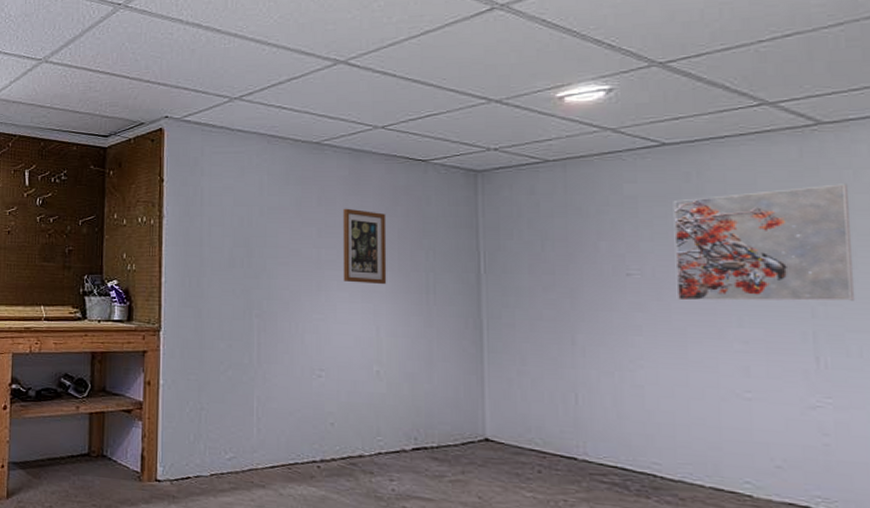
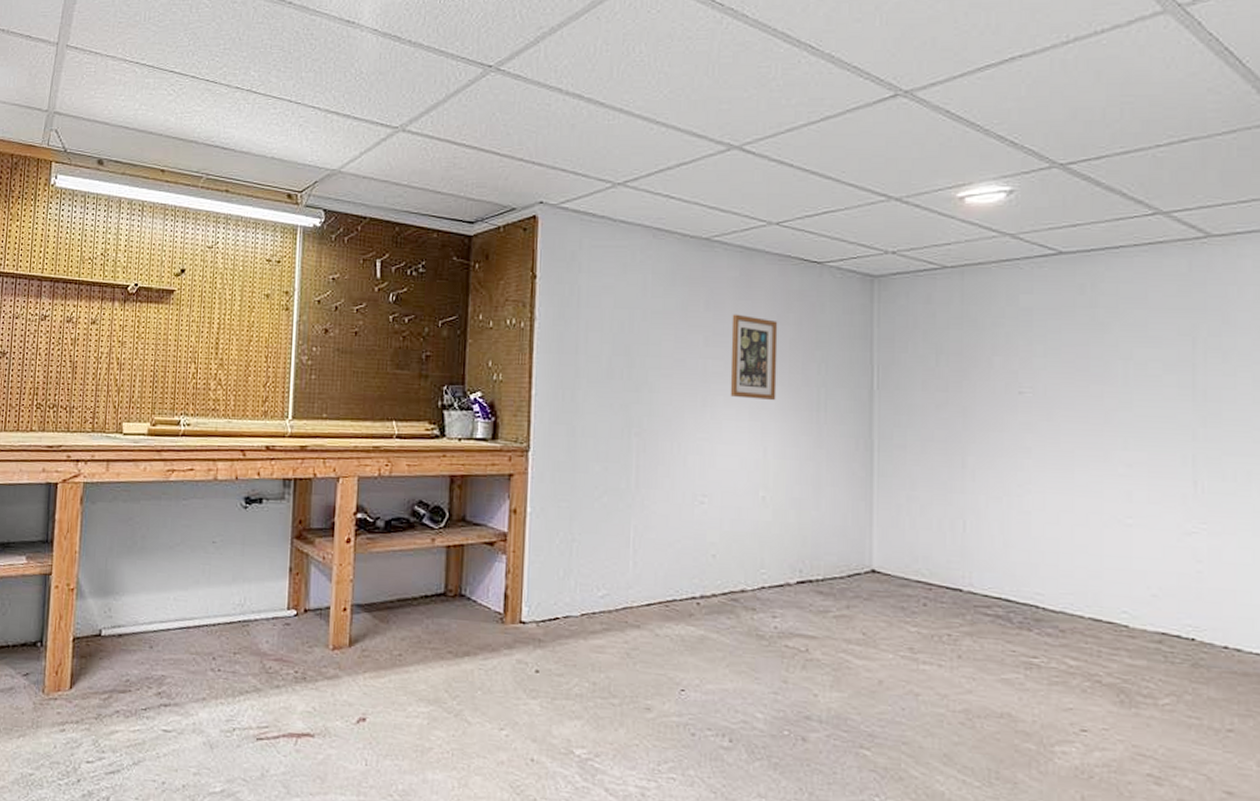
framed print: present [673,184,856,302] -> none [1066,300,1233,424]

